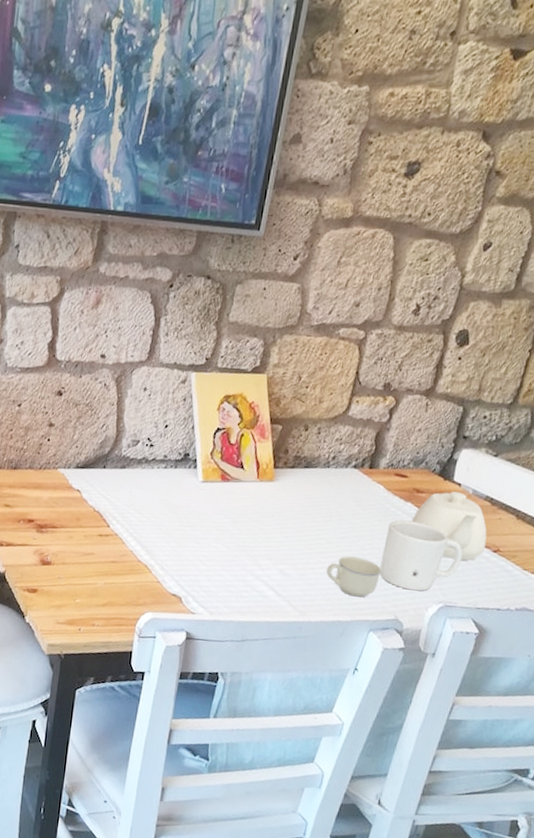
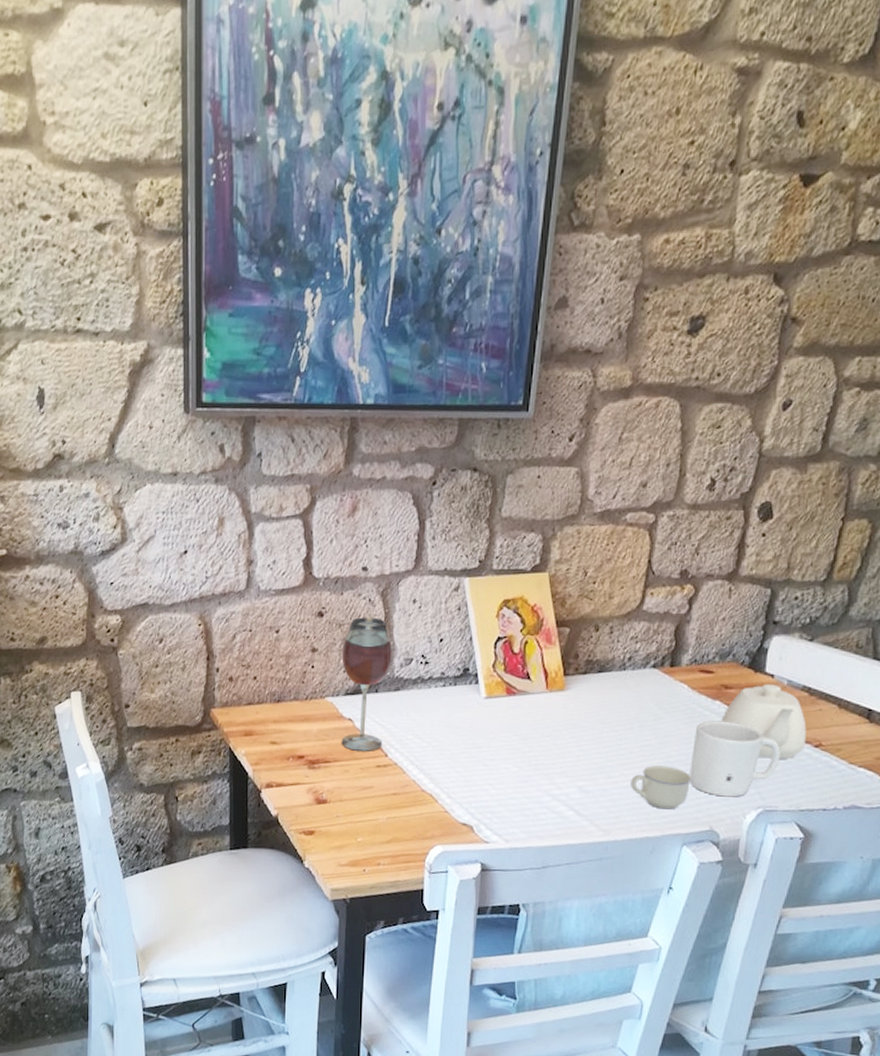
wineglass: none [68,399,122,521] -> present [341,617,393,751]

